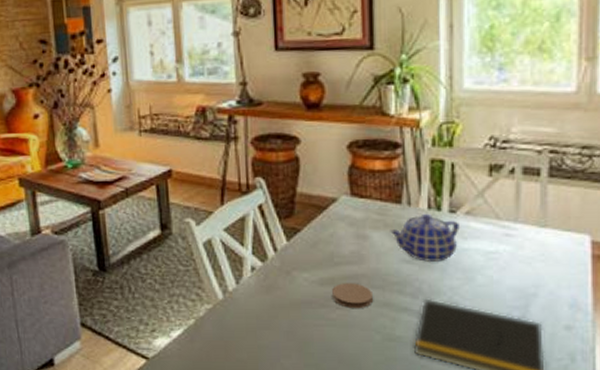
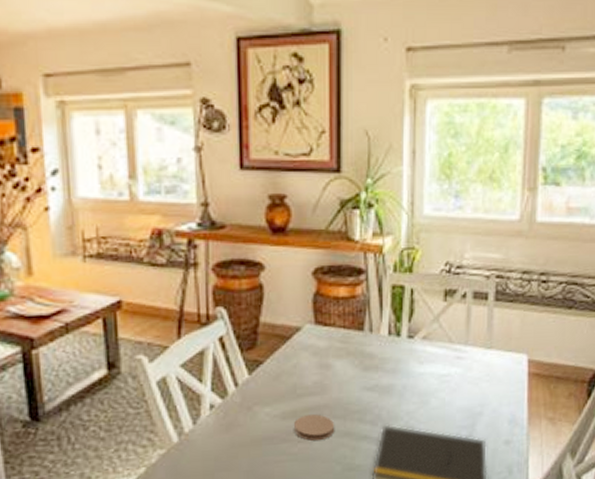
teapot: present [390,213,460,262] -> none [352,339,417,388]

